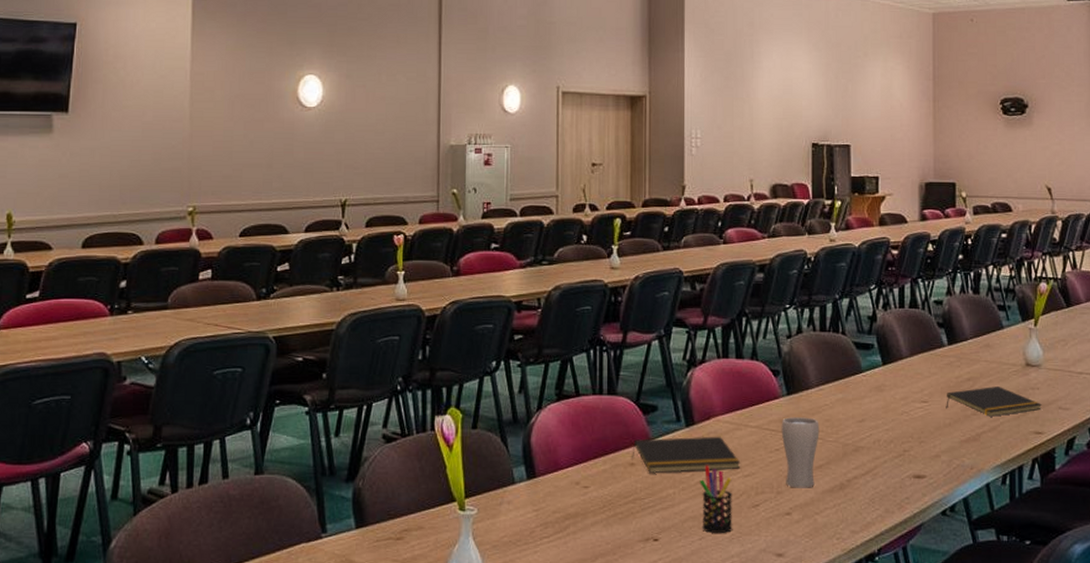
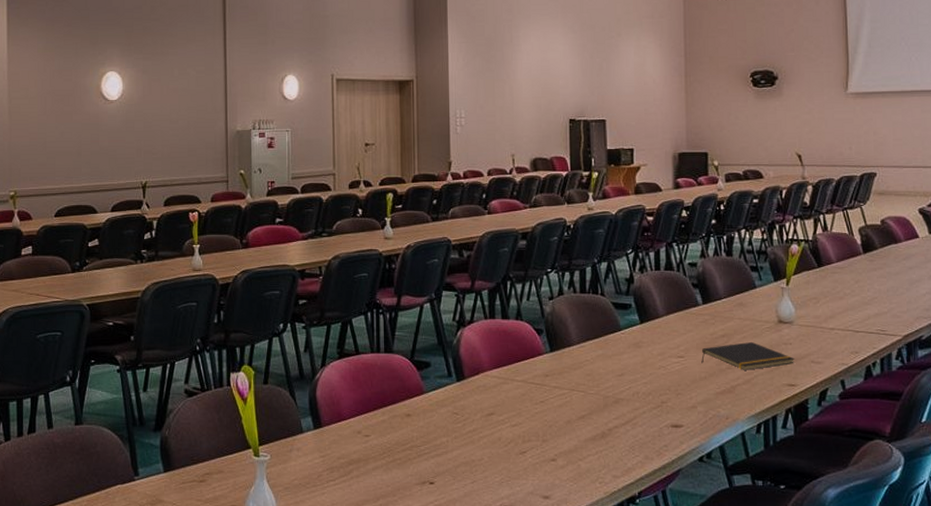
notepad: present [632,436,741,474] -> none [408,389,509,424]
pen holder: present [699,465,733,533] -> none [470,416,502,477]
drinking glass: present [781,417,820,488] -> none [545,372,581,437]

